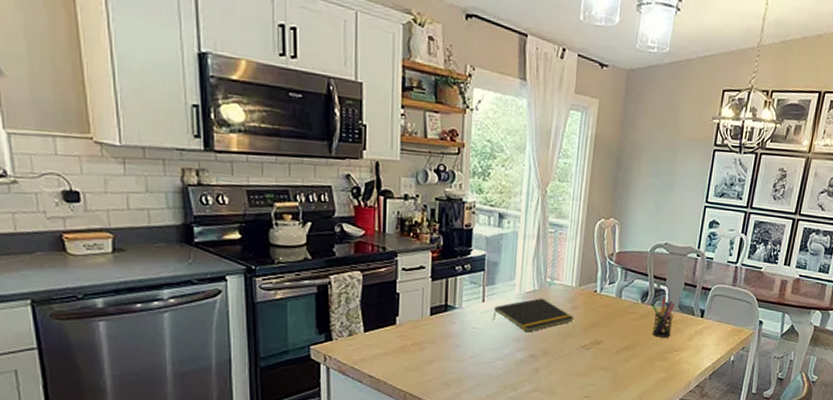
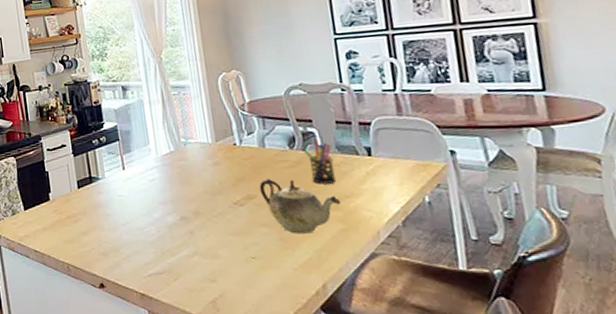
notepad: present [492,298,574,333] -> none [135,158,219,195]
teapot: none [606,328,669,379] -> present [259,179,341,234]

